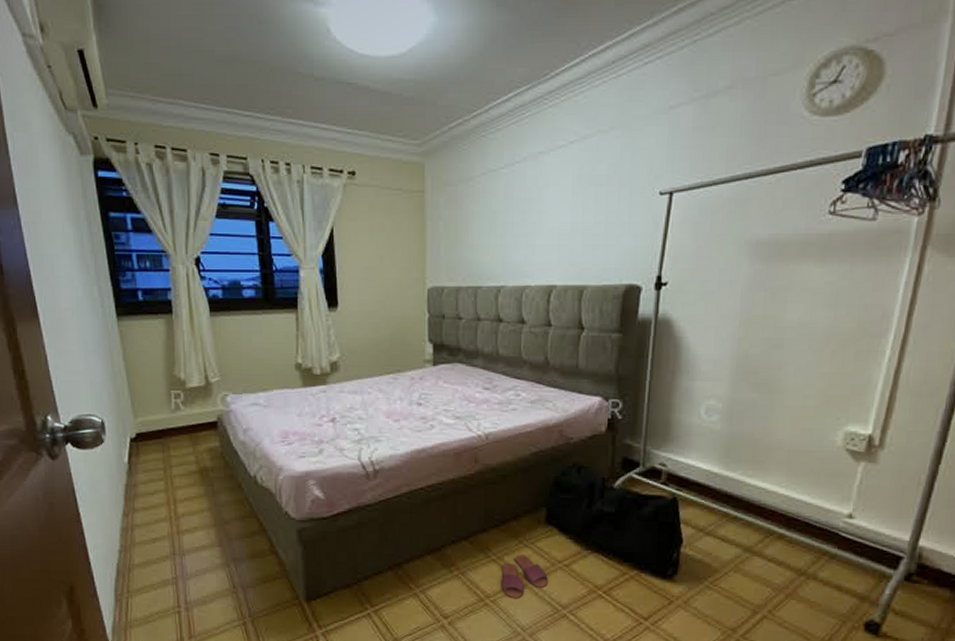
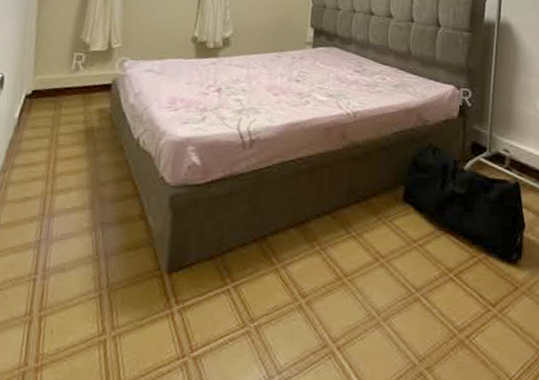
slippers: present [501,555,548,599] -> none [359,232,403,279]

